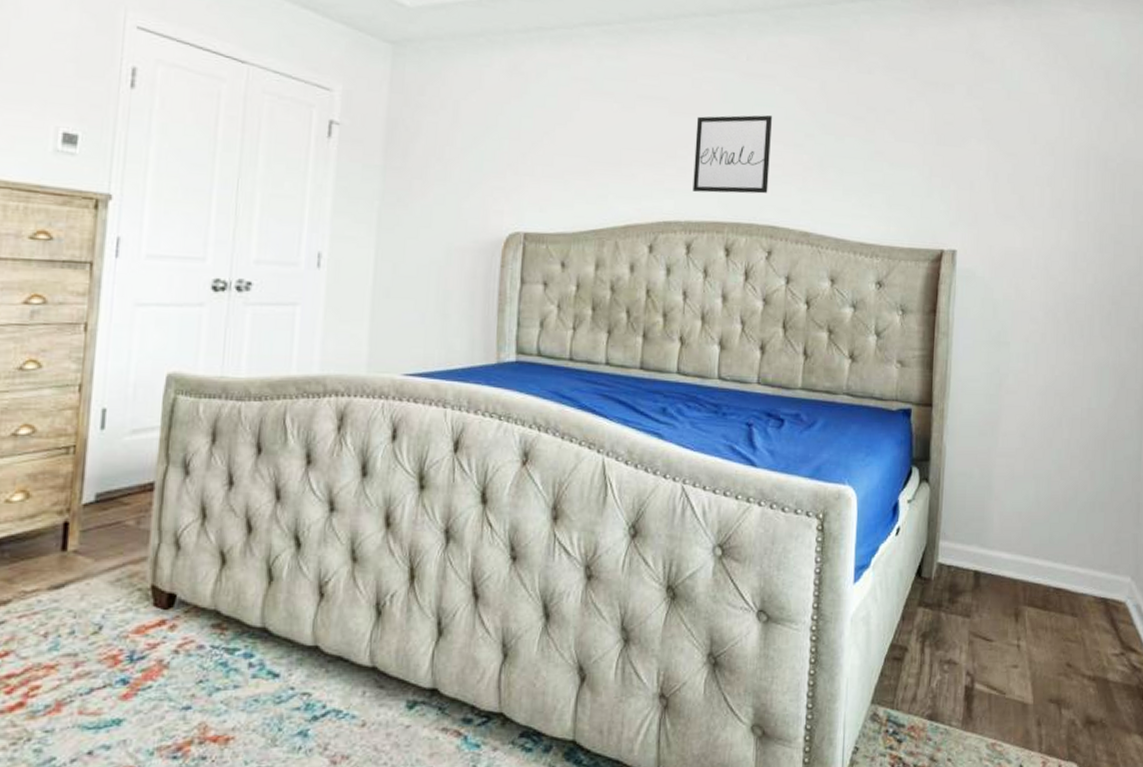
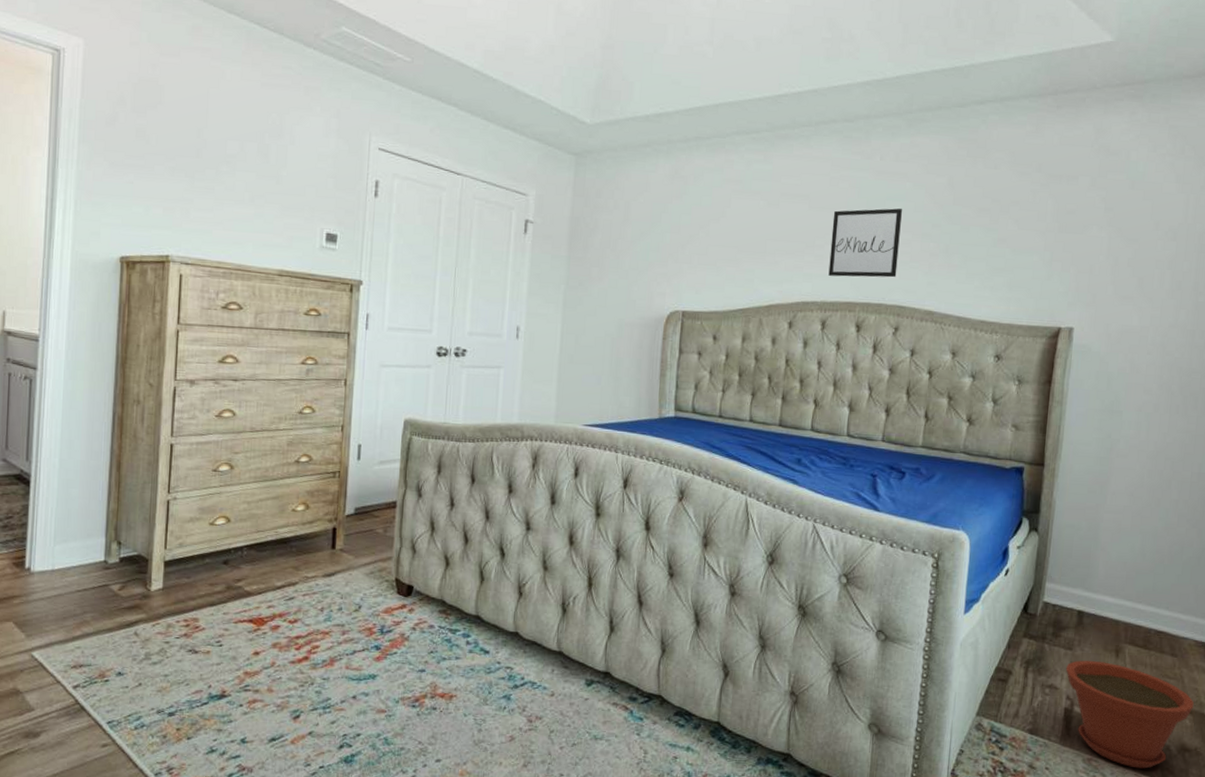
plant pot: none [964,627,1096,750] -> present [1065,660,1194,769]

